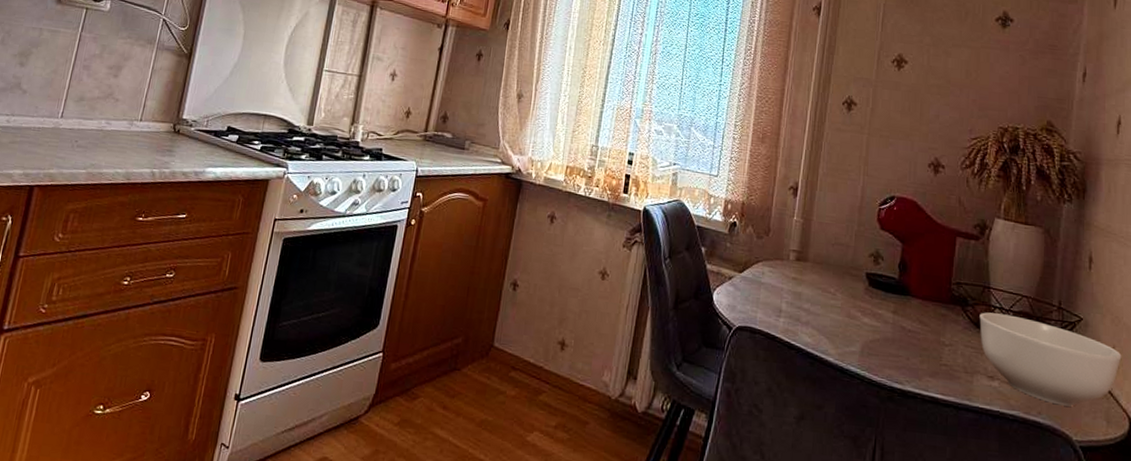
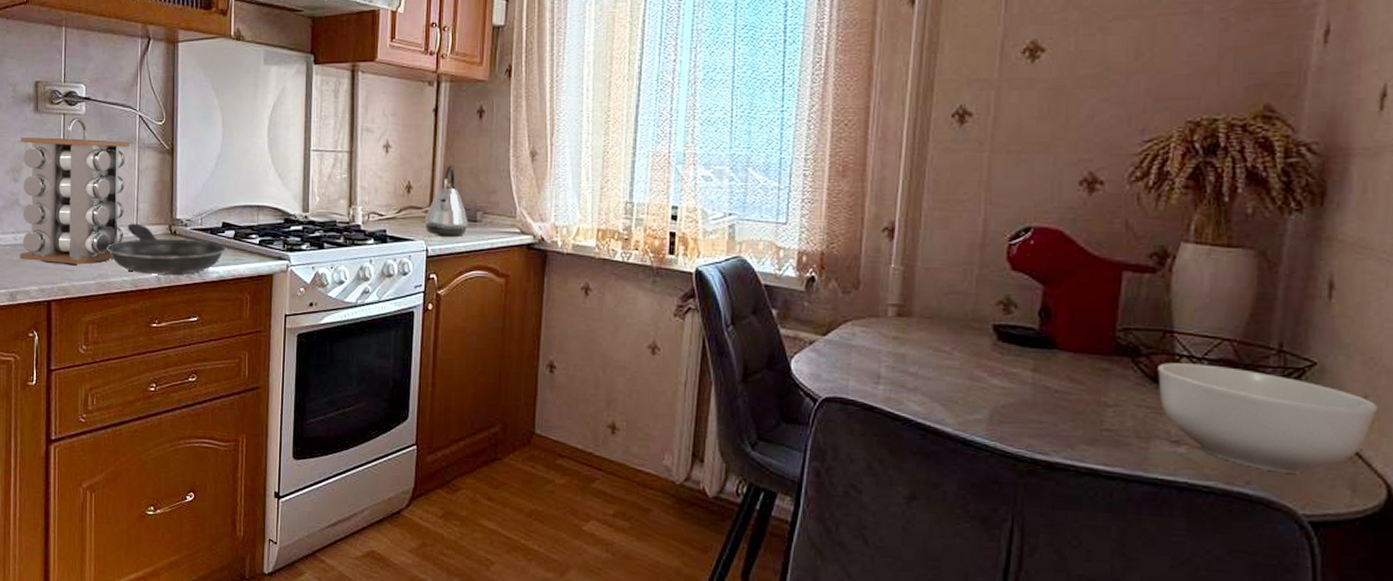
spice rack: none [9,13,149,154] -> present [20,118,130,265]
frying pan: none [105,118,227,173] -> present [107,223,226,276]
kettle: none [418,97,457,161] -> present [424,165,468,236]

